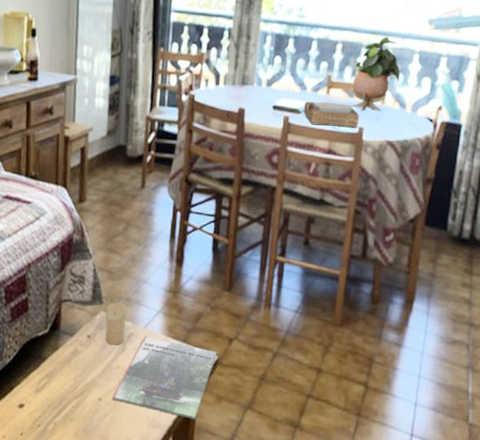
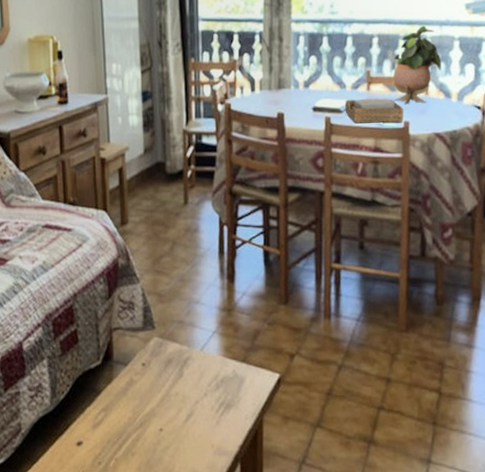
candle: present [105,302,127,346] -> none [159,326,181,372]
magazine: present [112,336,217,419] -> none [173,359,279,443]

